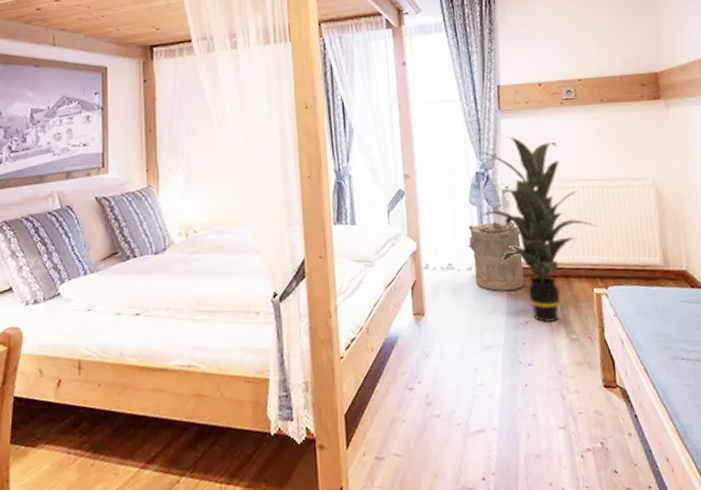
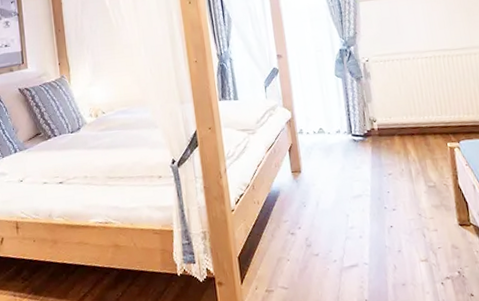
laundry hamper: present [468,222,525,291] -> none [335,90,387,149]
indoor plant: present [478,137,599,322] -> none [340,17,450,174]

